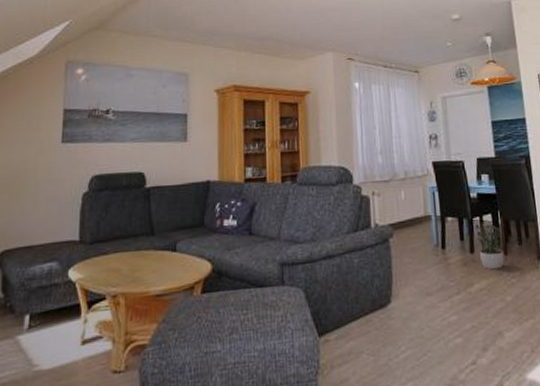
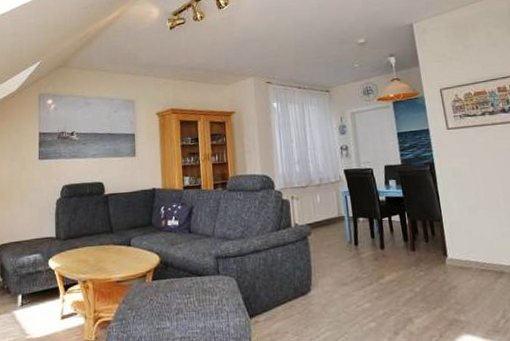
potted plant: present [473,222,505,270] -> none [383,222,413,264]

